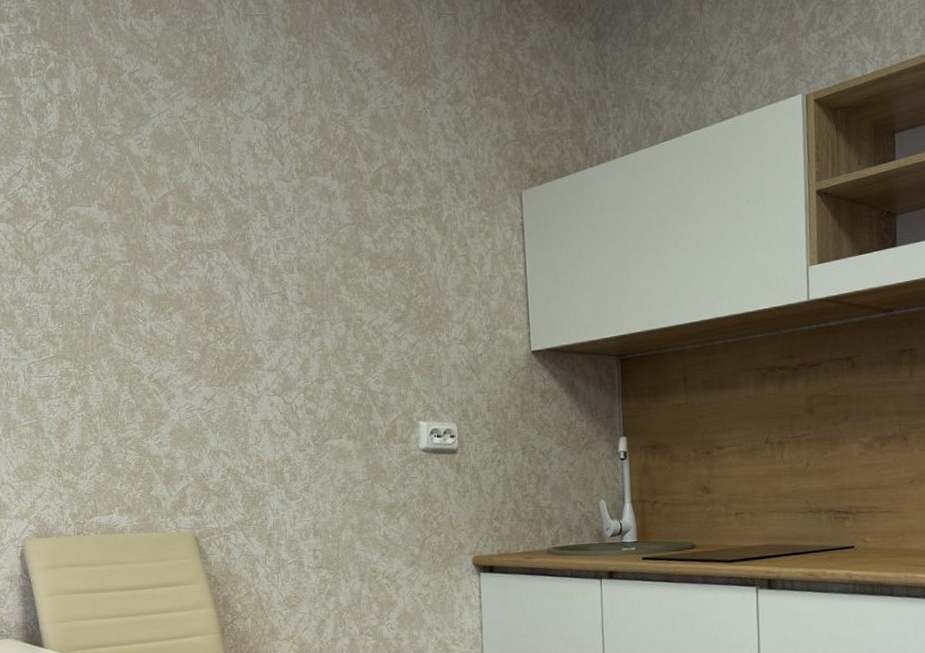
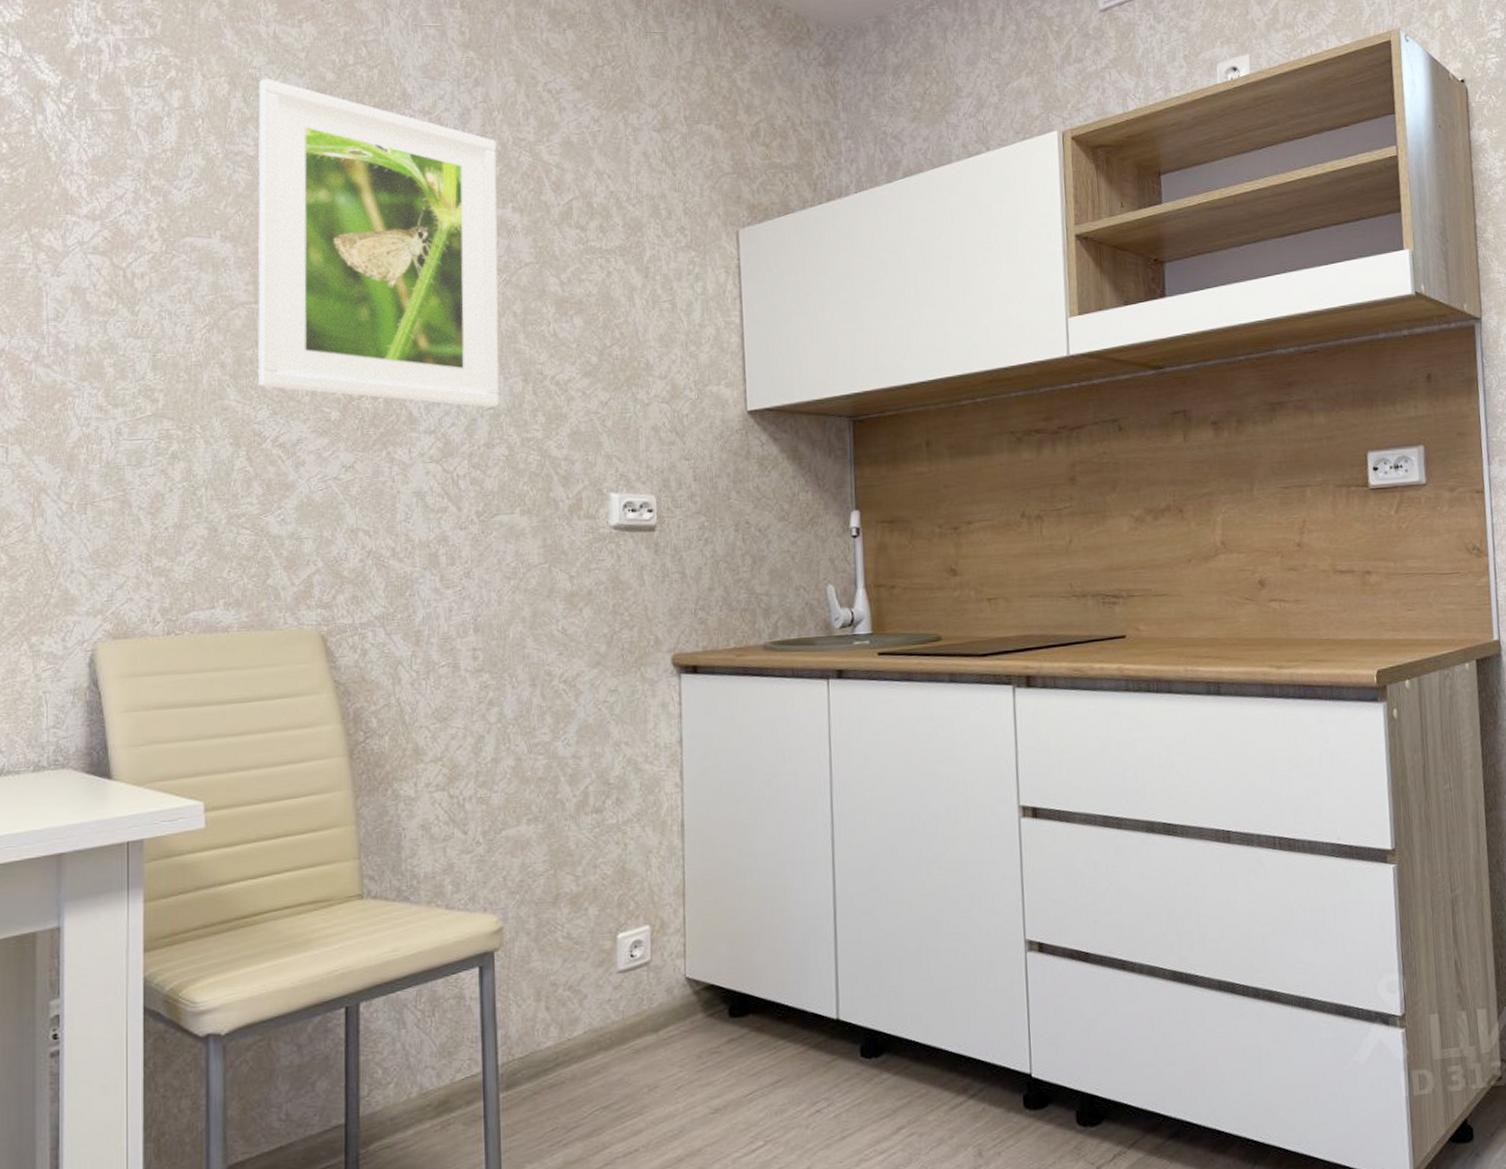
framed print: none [121,67,327,349] -> present [258,79,499,407]

